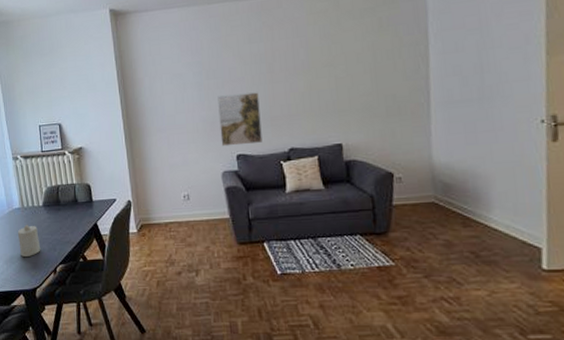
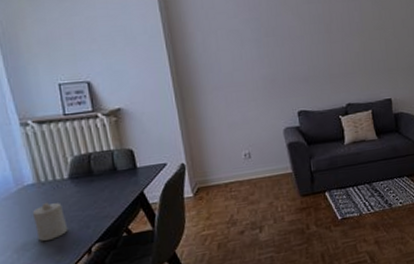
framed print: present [217,92,263,147] -> none [277,51,322,104]

